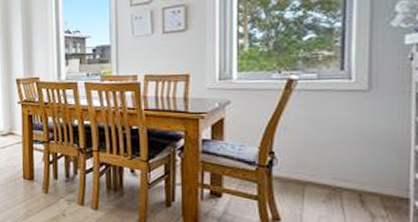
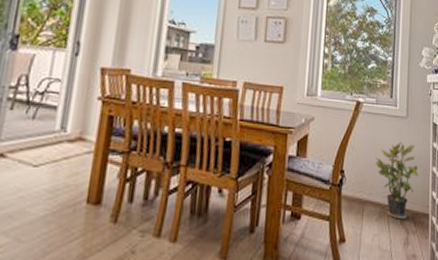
potted plant: none [320,118,391,203] -> present [376,141,419,220]

